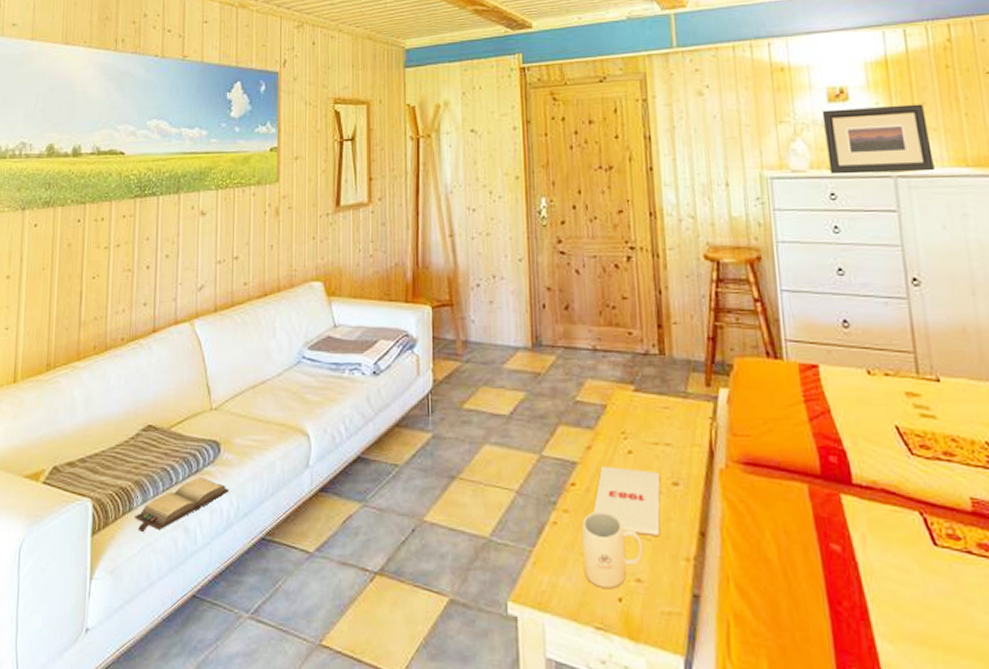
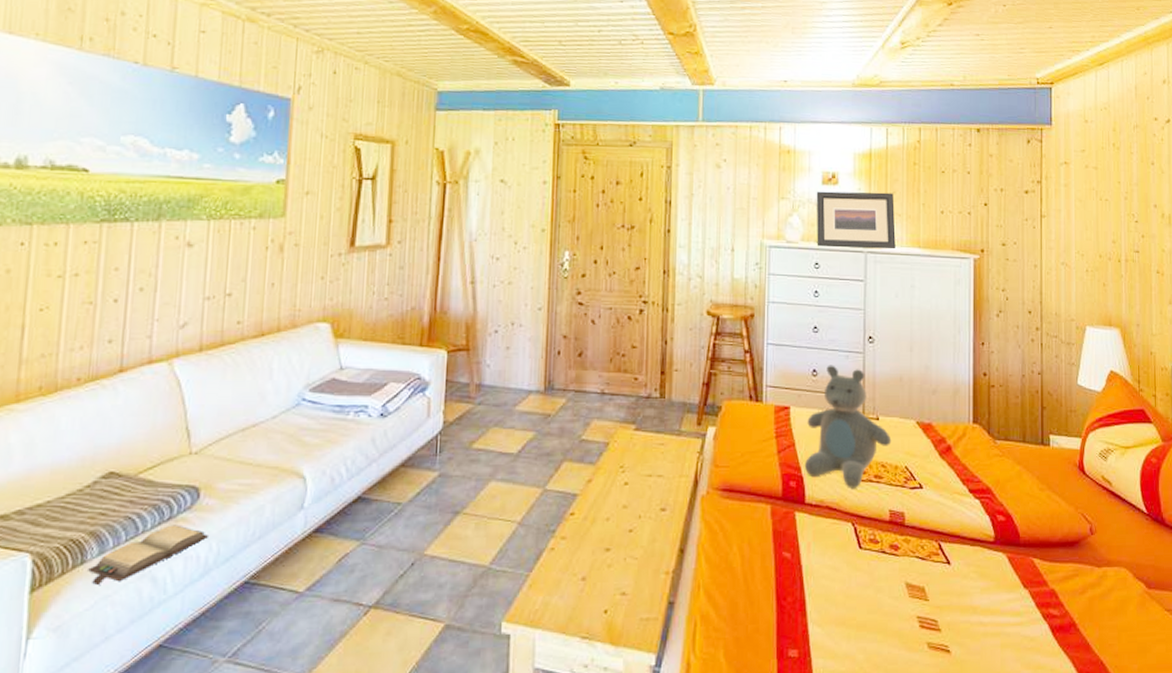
mug: present [581,511,644,588] -> none [575,536,630,602]
magazine: present [593,465,661,536] -> none [588,496,651,555]
teddy bear: none [843,314,962,468] -> present [805,365,892,488]

